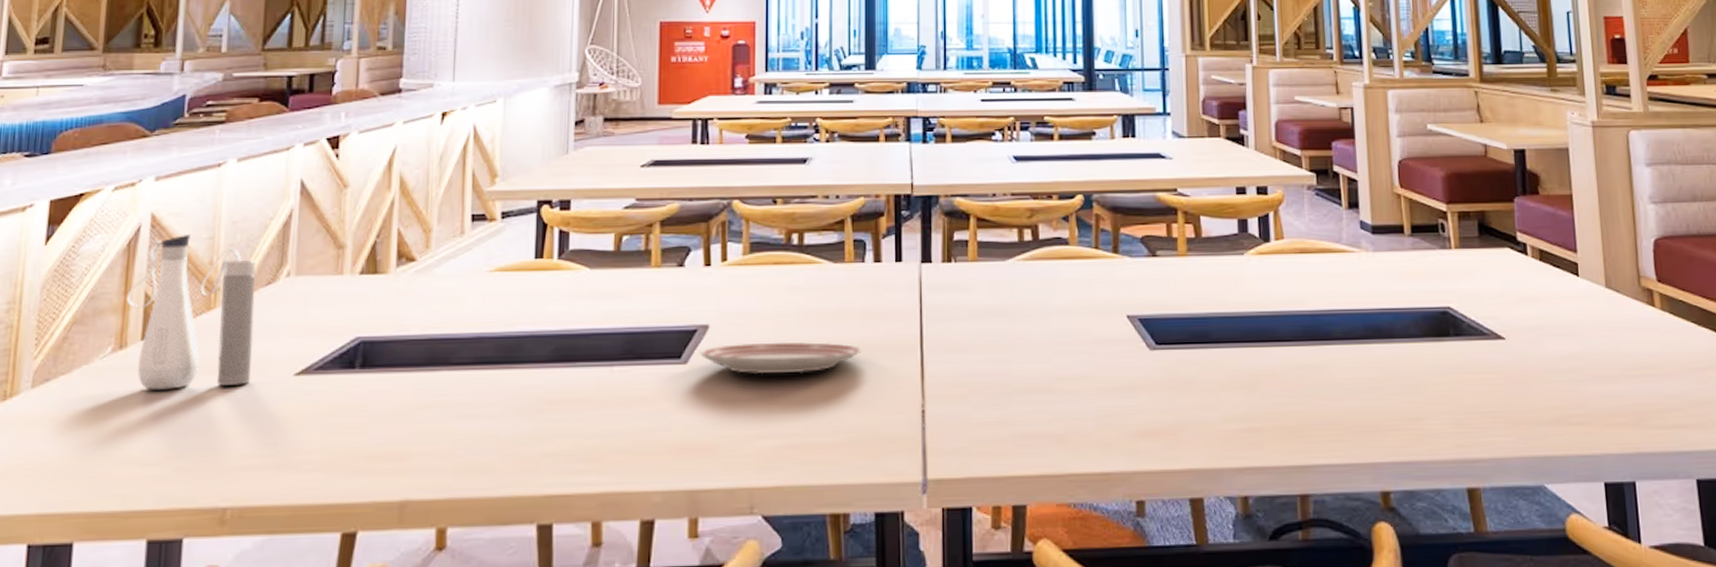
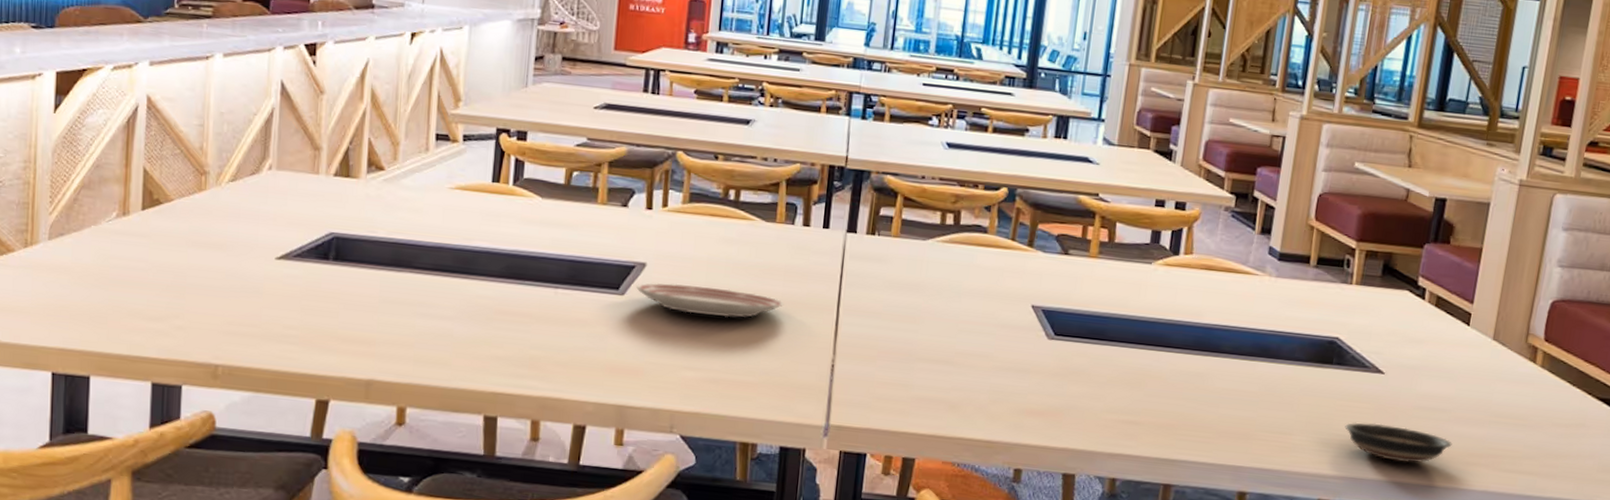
water bottle: present [127,233,257,390] -> none [128,118,242,262]
saucer: none [1477,394,1592,434] -> present [1345,422,1452,463]

